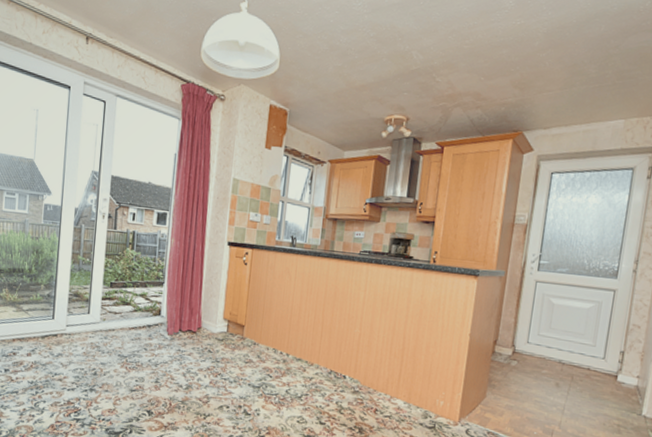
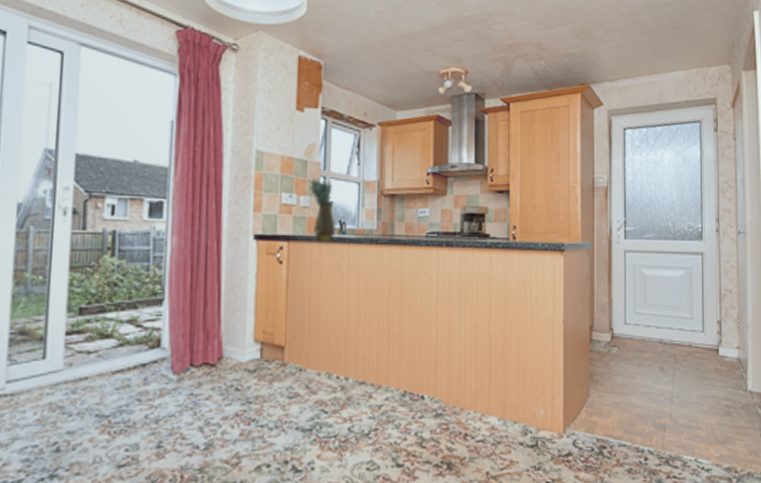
vase: none [271,202,289,252] -> present [310,178,336,241]

